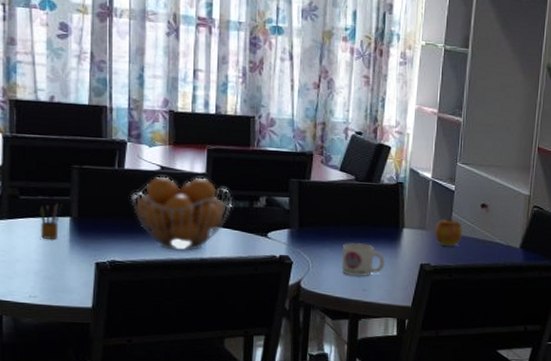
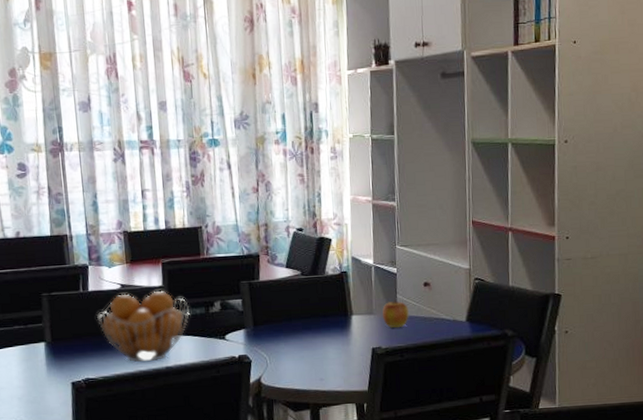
pencil box: present [40,202,63,239] -> none [17,329,37,365]
mug: present [341,243,386,276] -> none [297,335,339,367]

